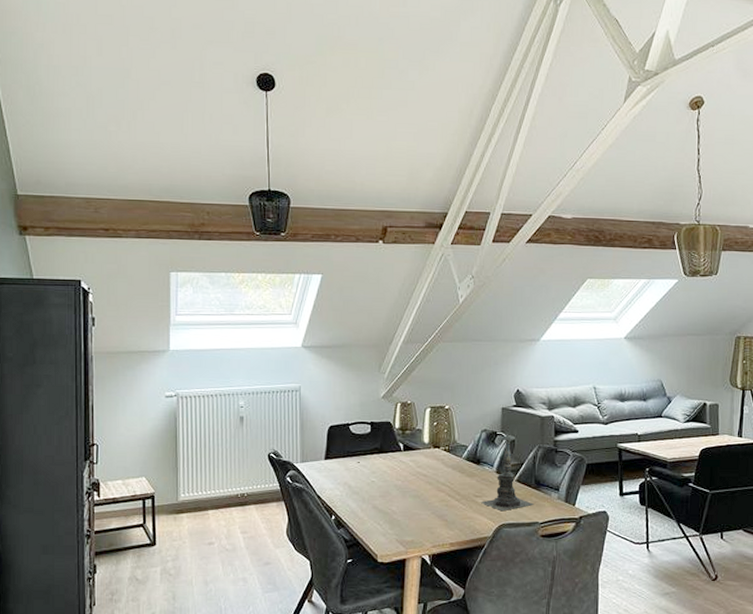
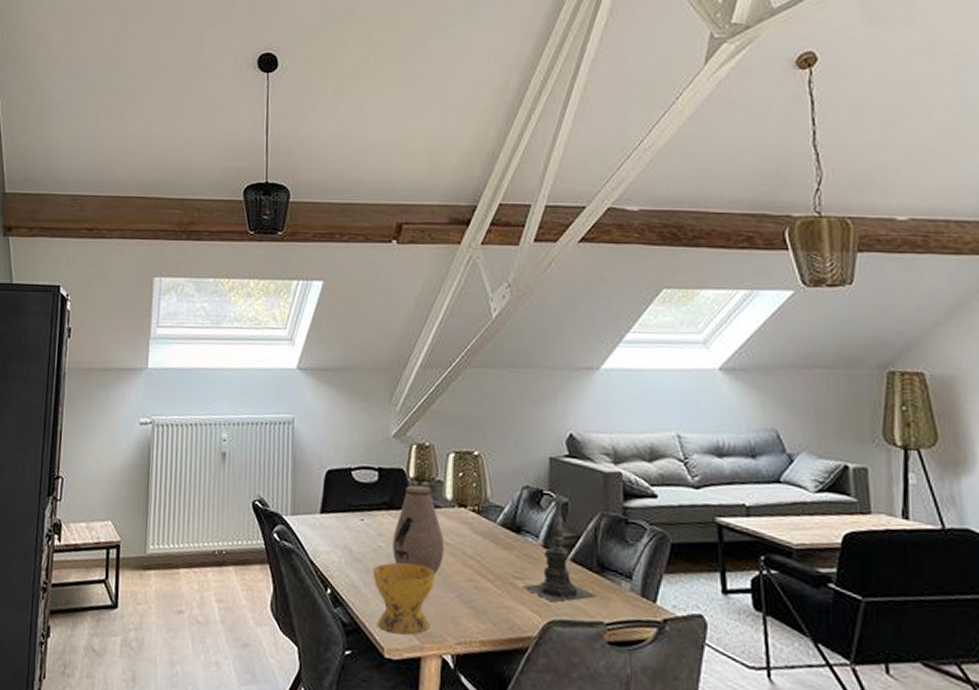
bowl: none [368,492,416,544] -> present [373,562,435,635]
vase: none [383,433,423,498] -> present [392,484,444,574]

